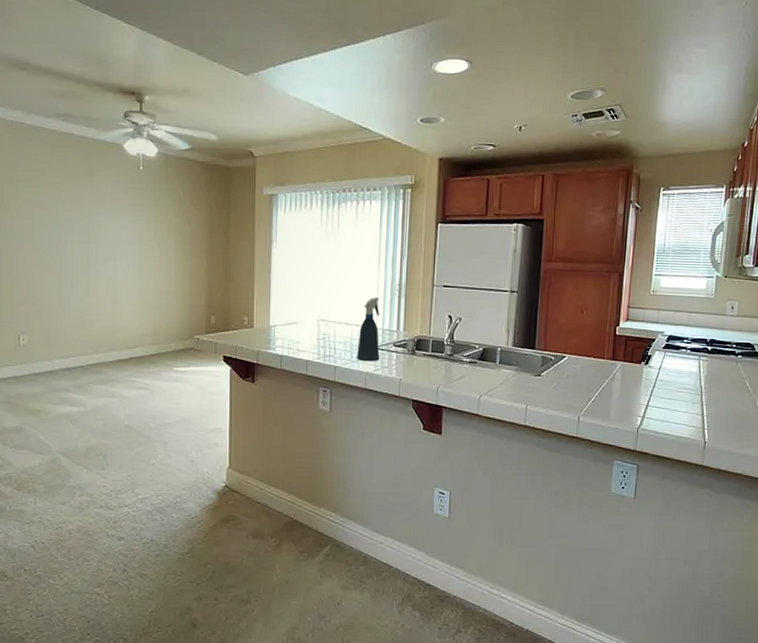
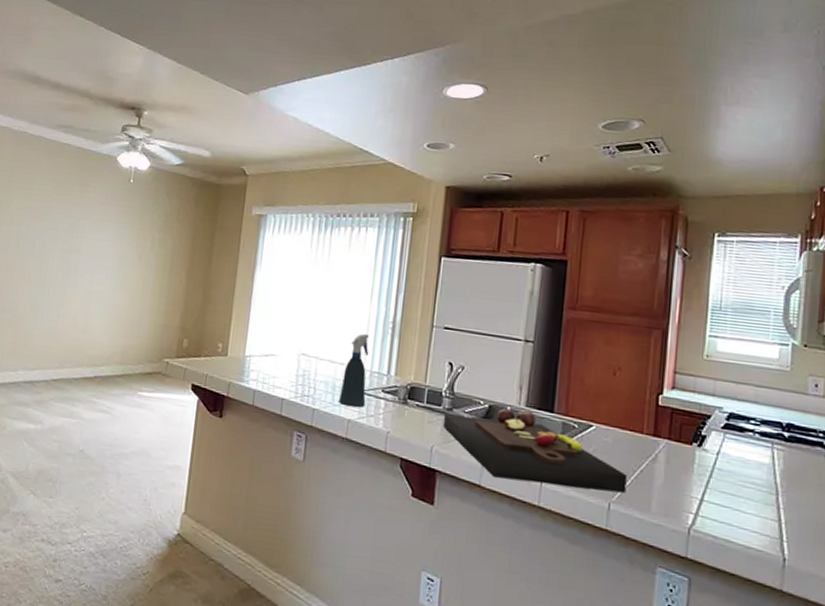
cutting board: none [446,349,592,408] -> present [442,408,627,494]

